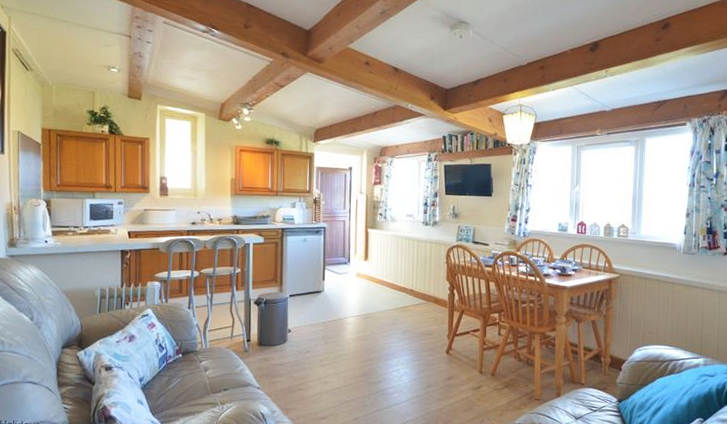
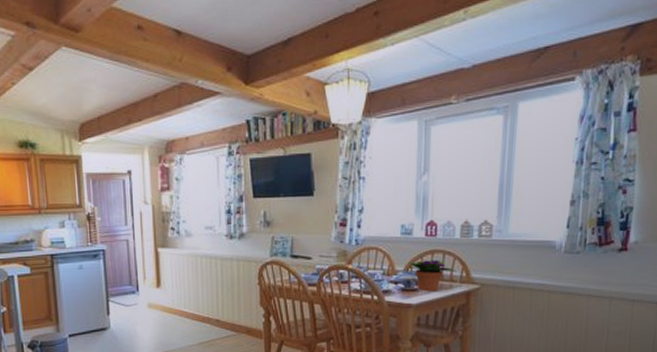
potted flower: none [564,252,601,277] -> present [409,260,457,291]

